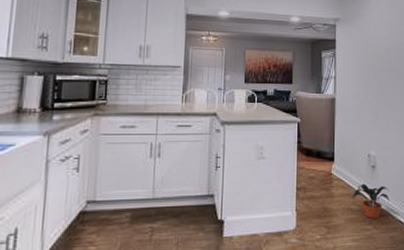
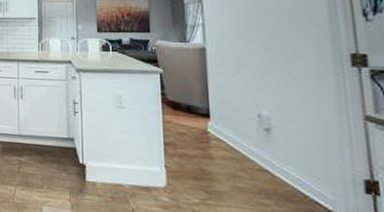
potted plant: present [353,184,389,218] -> none [240,148,297,193]

